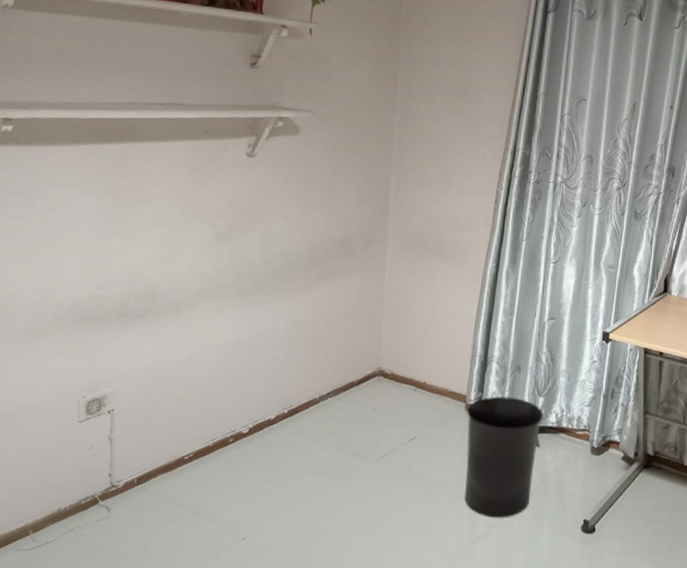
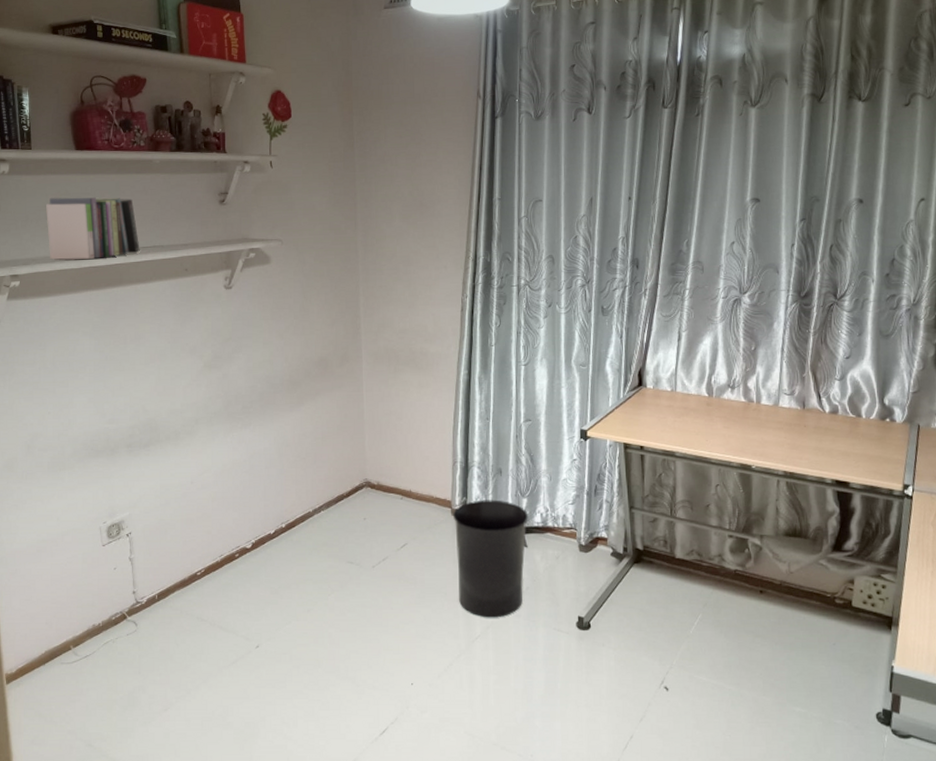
books: none [51,39,157,111] -> present [46,197,140,260]

